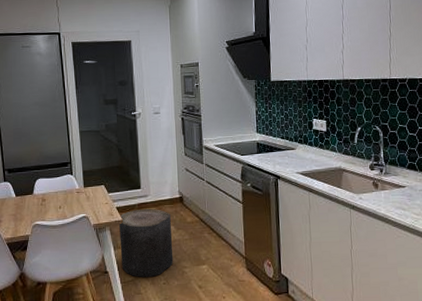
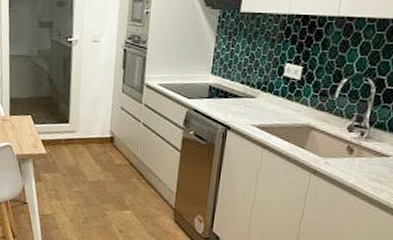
stool: present [119,208,174,277] -> none [41,144,98,214]

